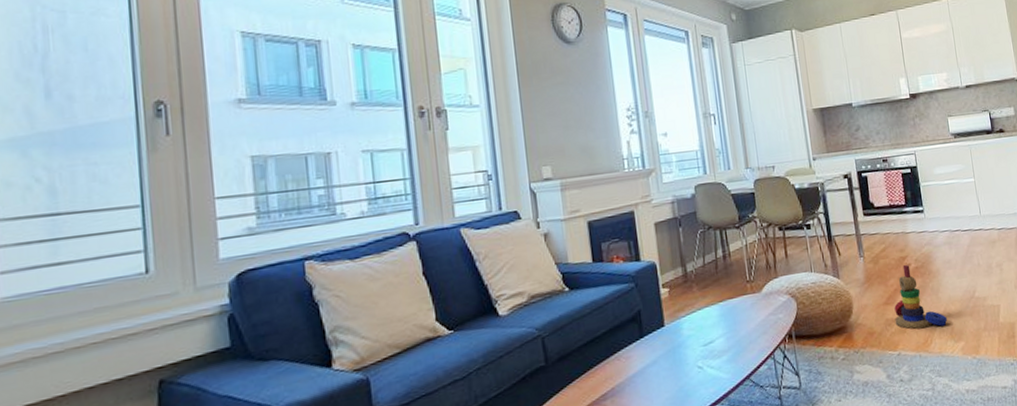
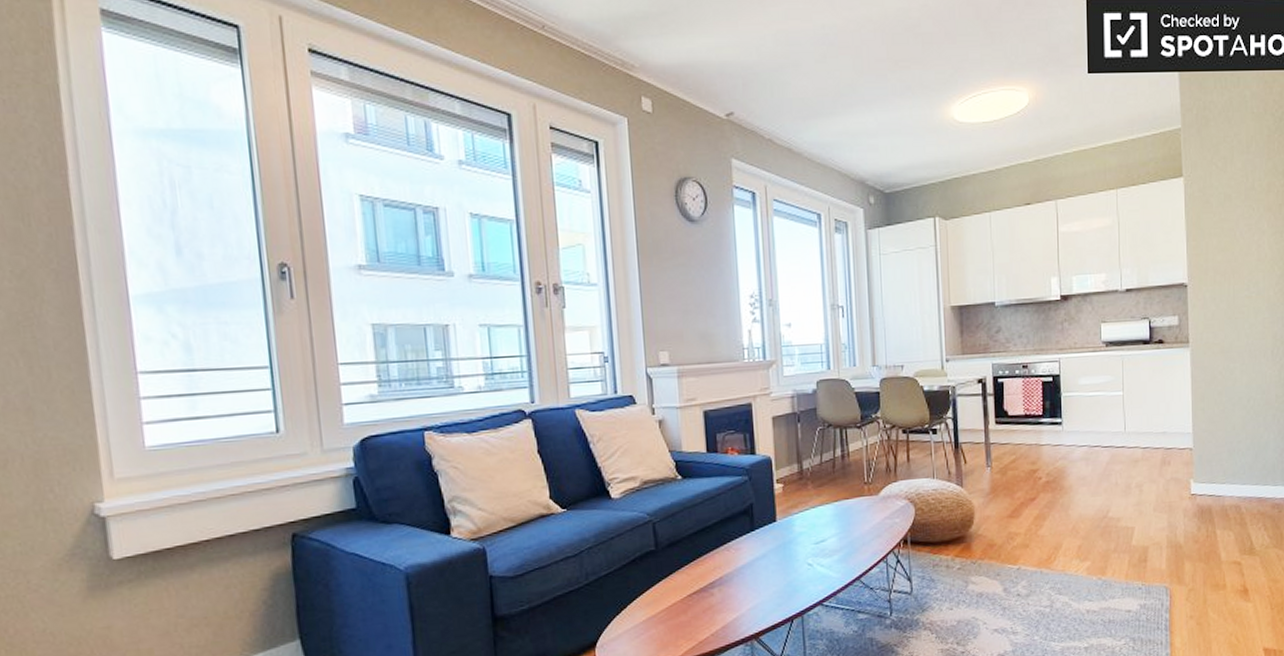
stacking toy: present [894,264,948,329] -> none [1018,477,1075,545]

